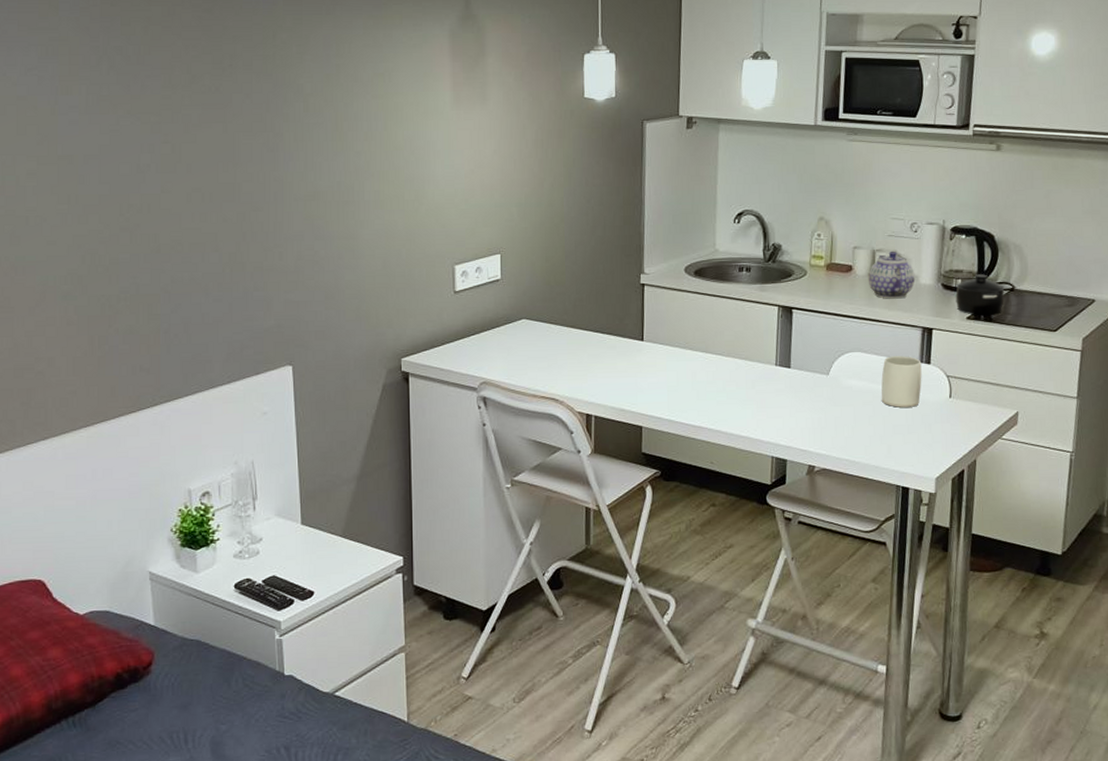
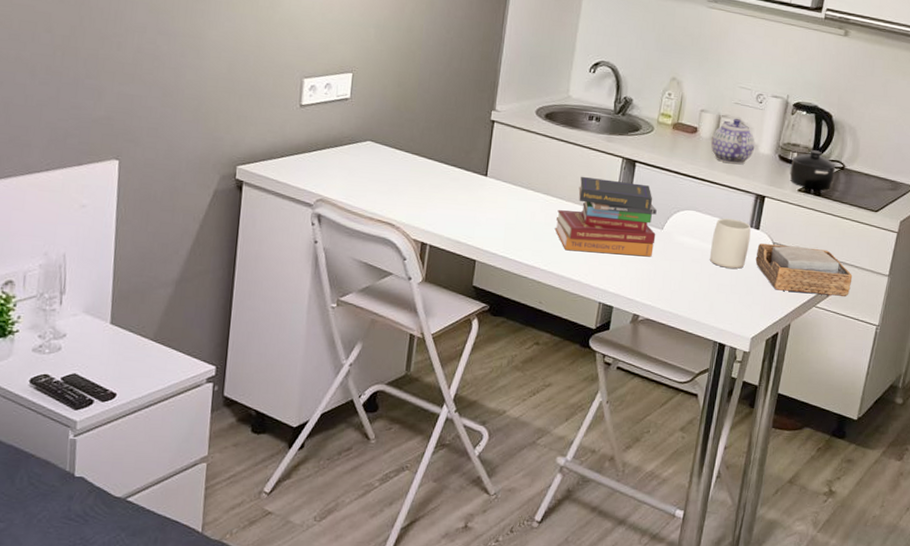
books: none [717,329,822,407] -> present [555,176,657,257]
napkin holder: none [930,377,1038,426] -> present [755,243,853,298]

